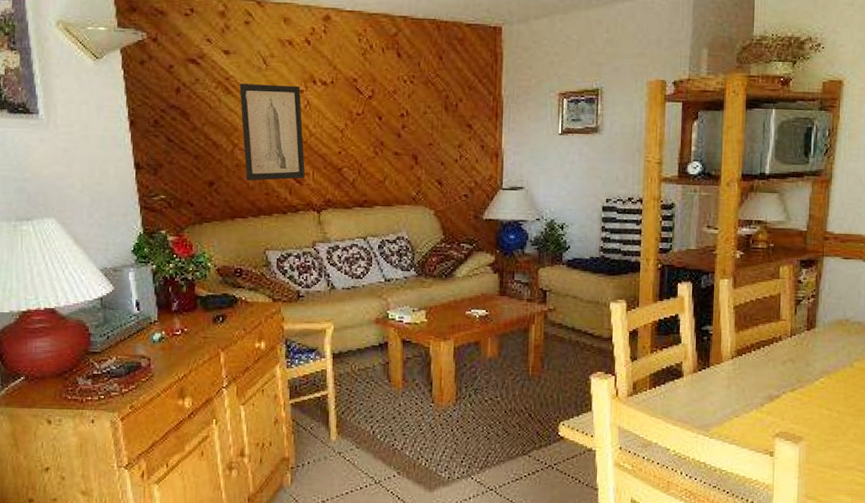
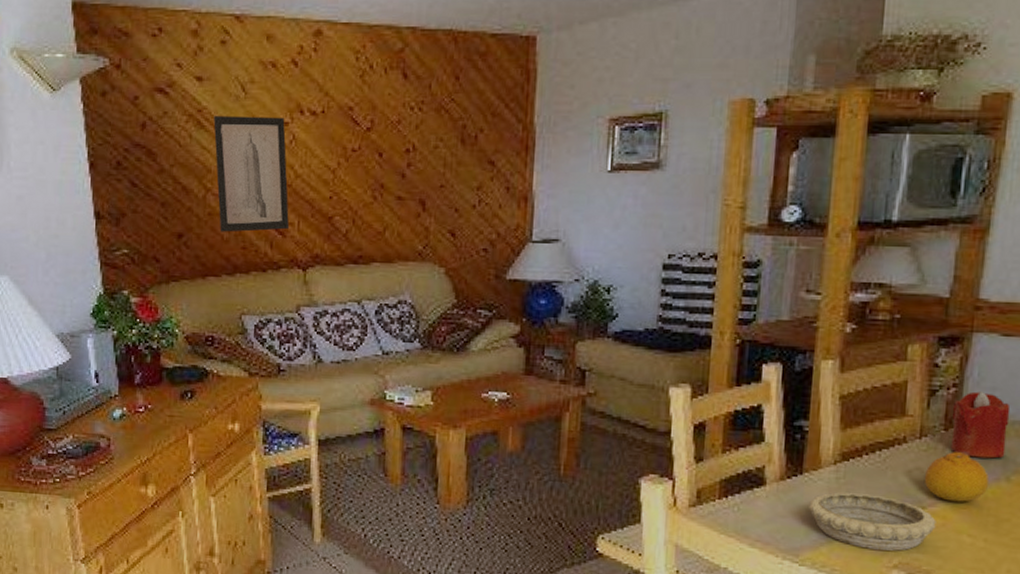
decorative bowl: none [715,379,804,423] -> present [809,492,936,551]
fruit: none [795,346,839,384] -> present [924,452,989,502]
candle: none [812,300,851,350] -> present [950,391,1011,459]

